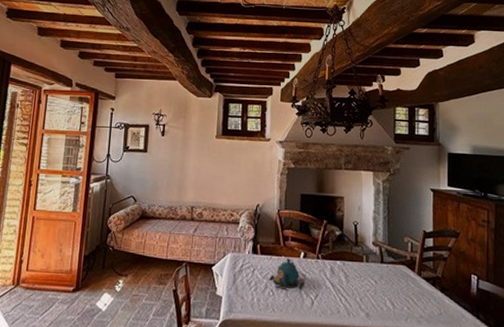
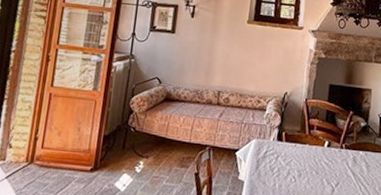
teapot: present [268,258,304,291] -> none [291,146,326,178]

